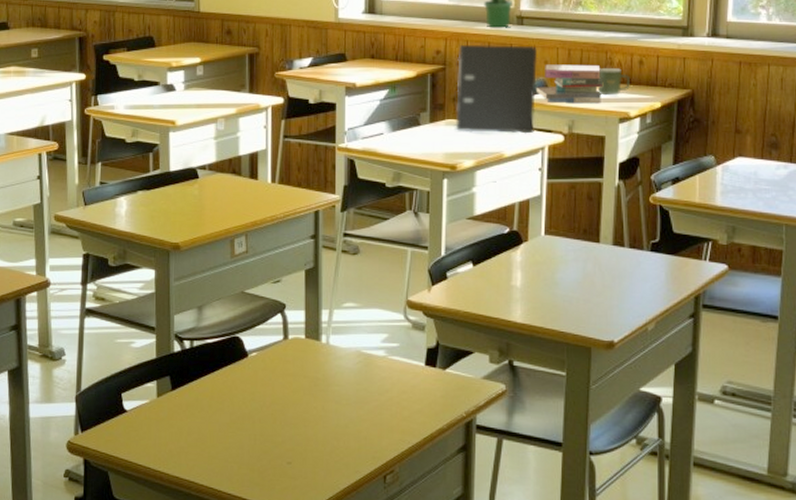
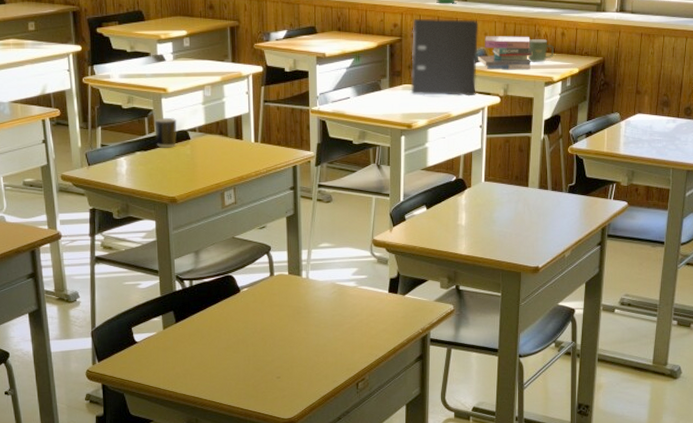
mug: none [160,153,185,187] -> present [154,117,177,148]

